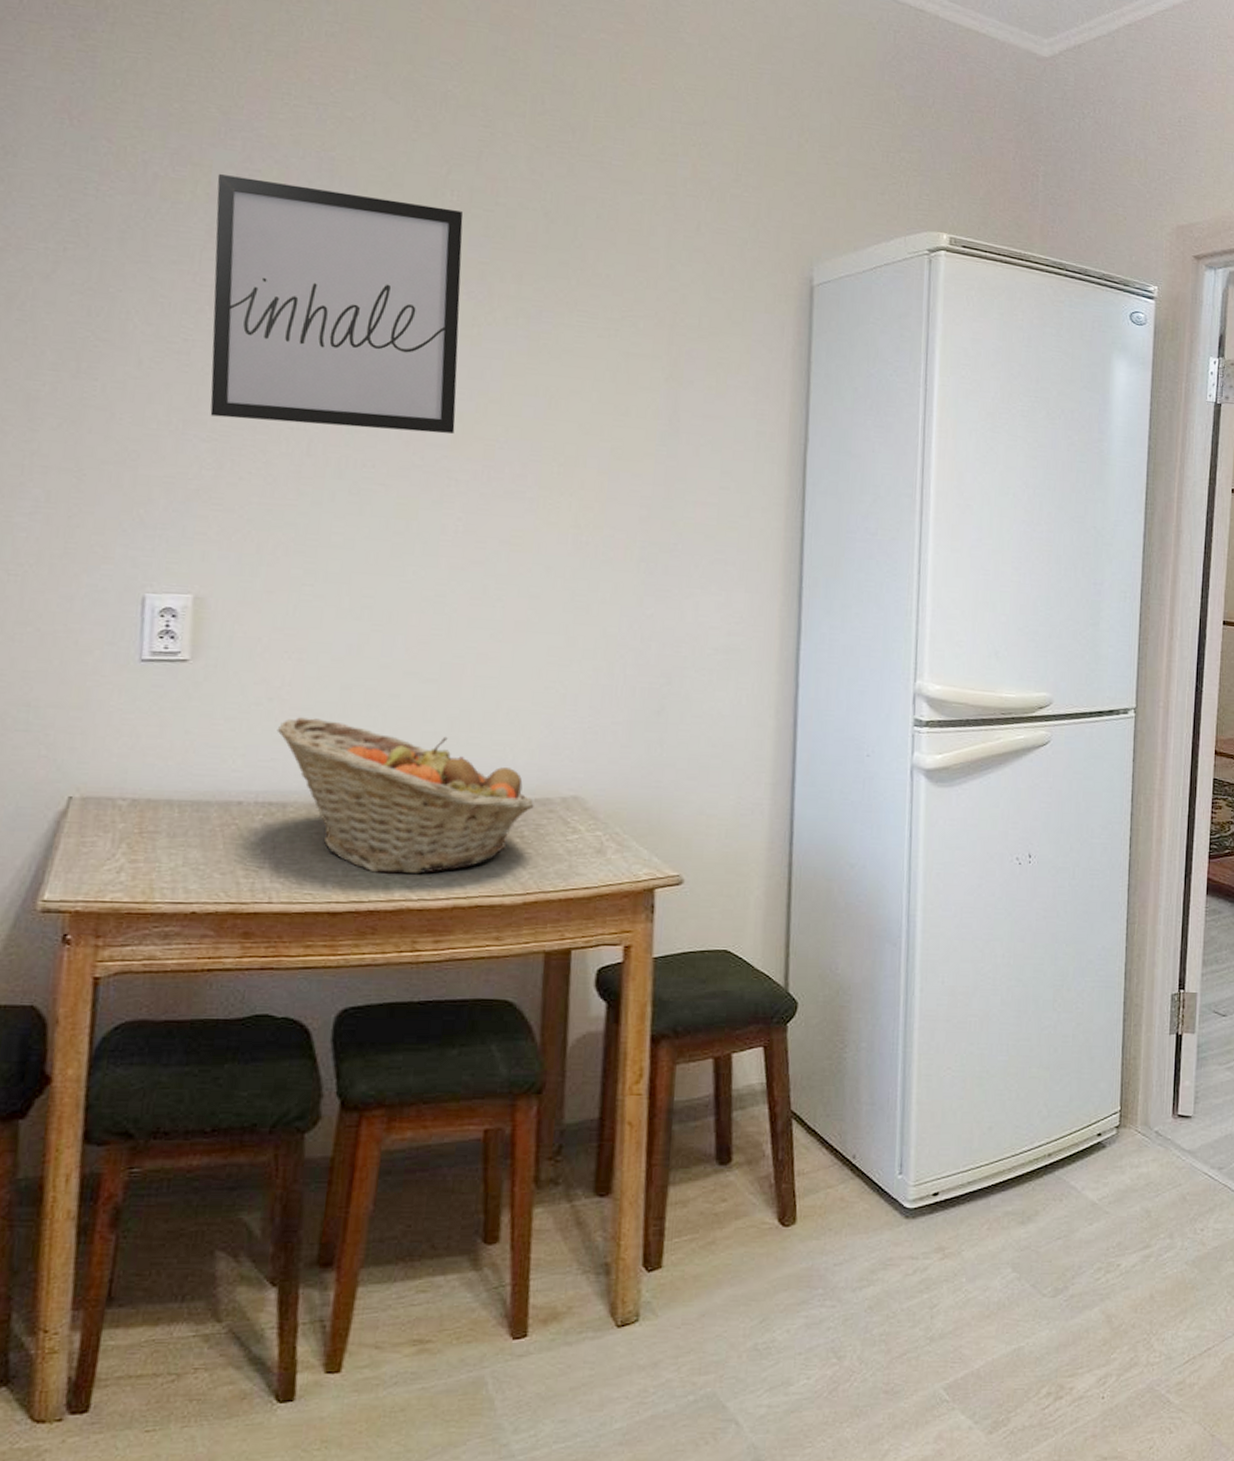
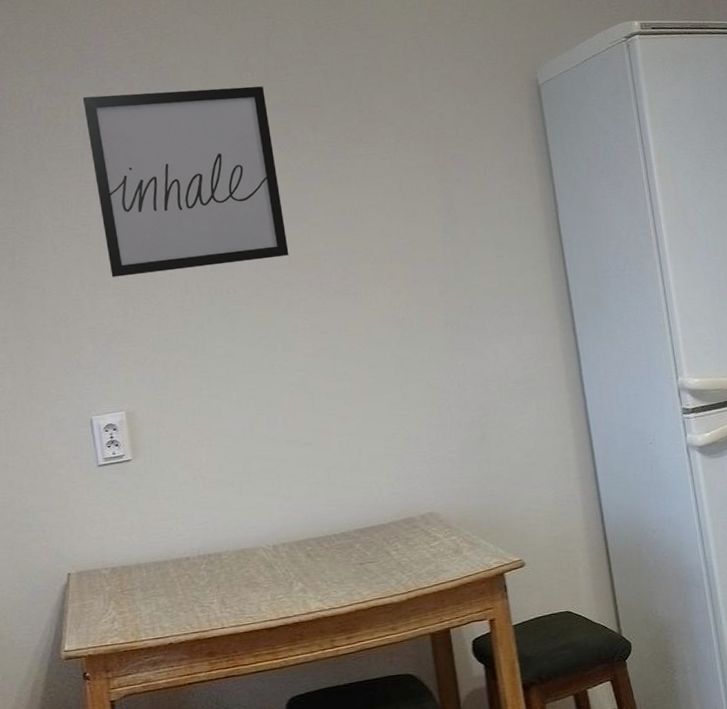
fruit basket: present [277,717,534,875] -> none [203,484,402,594]

